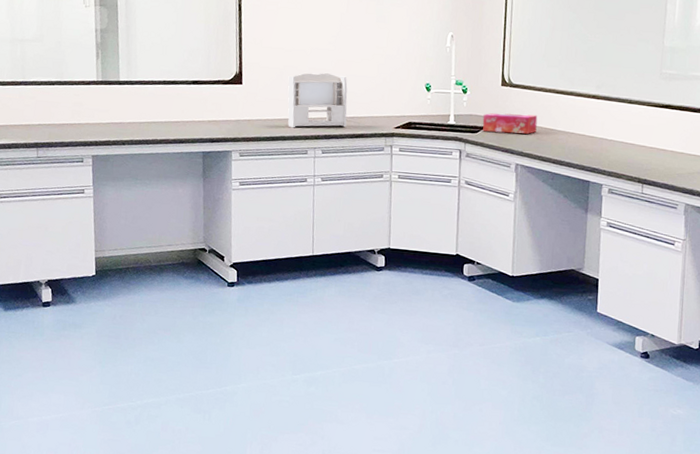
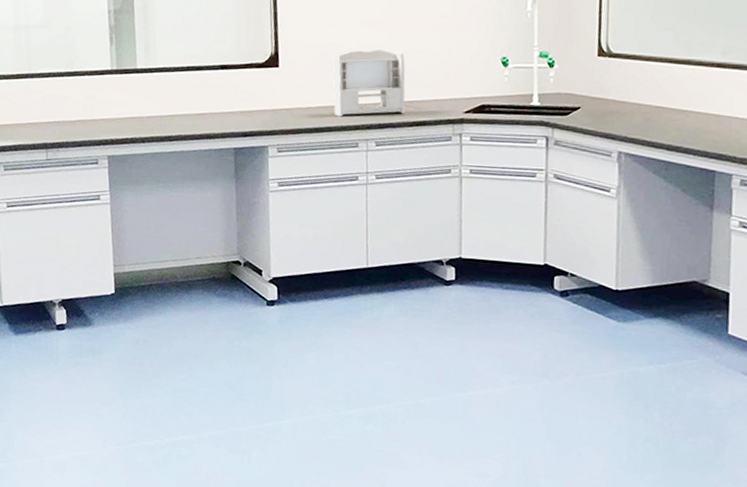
tissue box: present [482,112,538,134] -> none [574,89,646,115]

